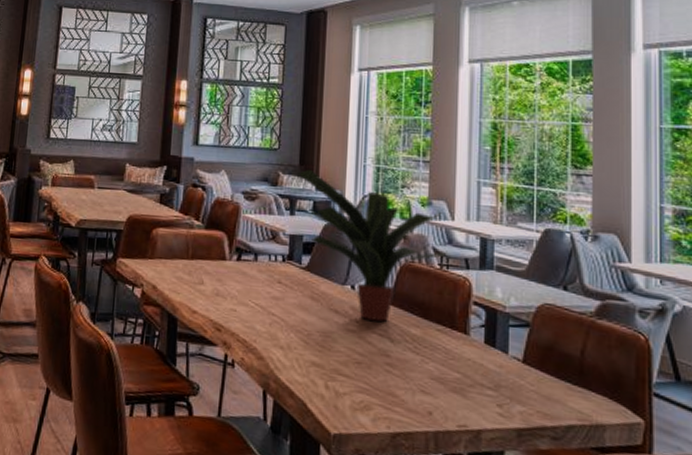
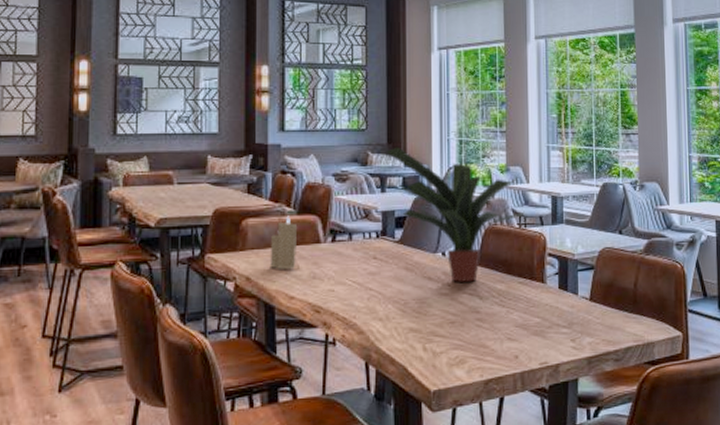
candle: none [175,229,205,283] -> present [270,216,298,269]

